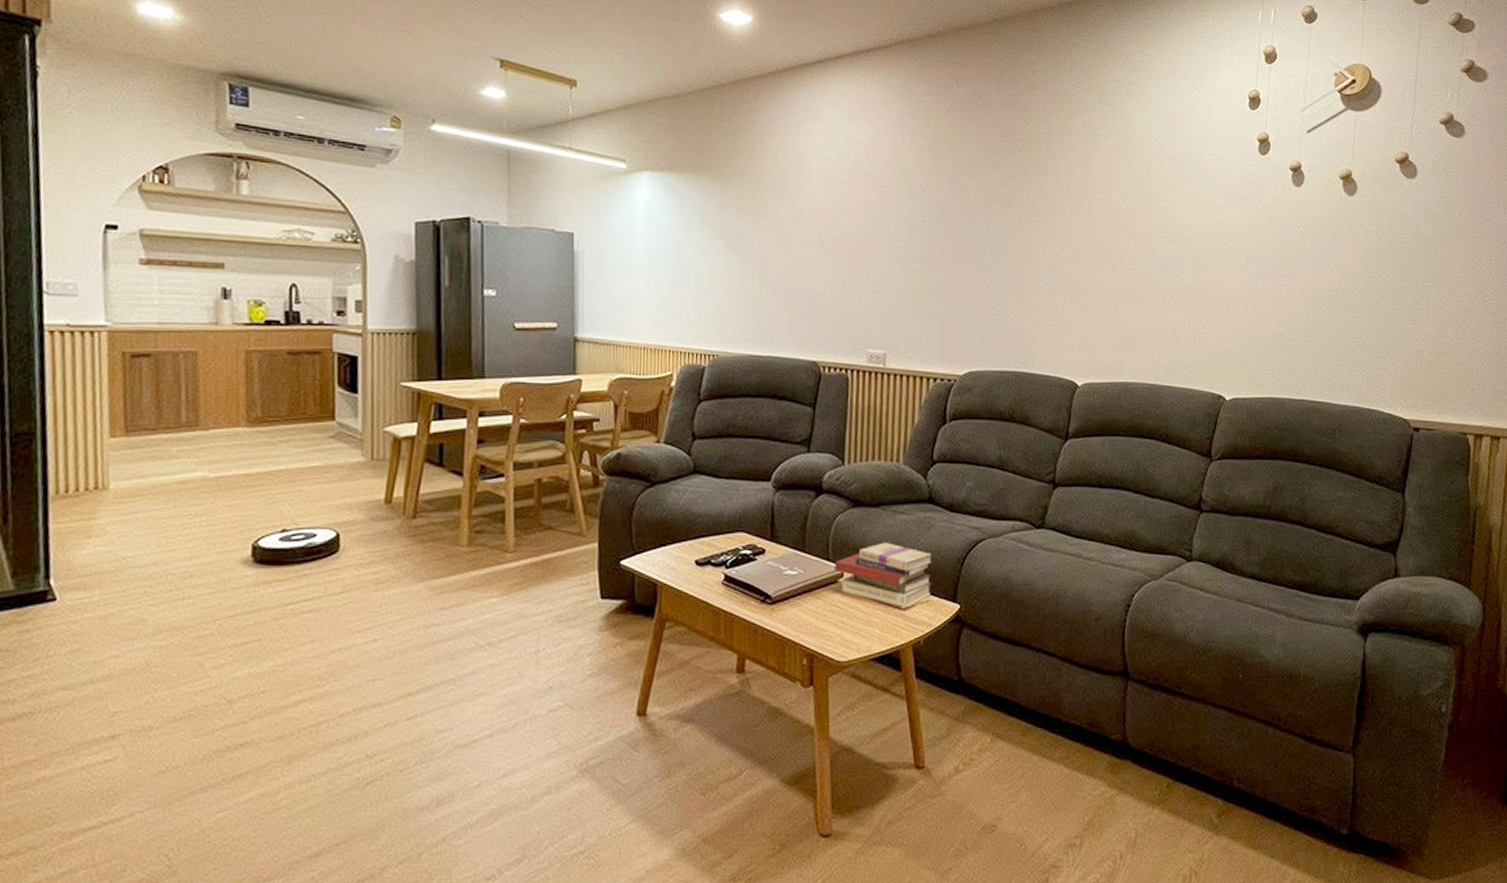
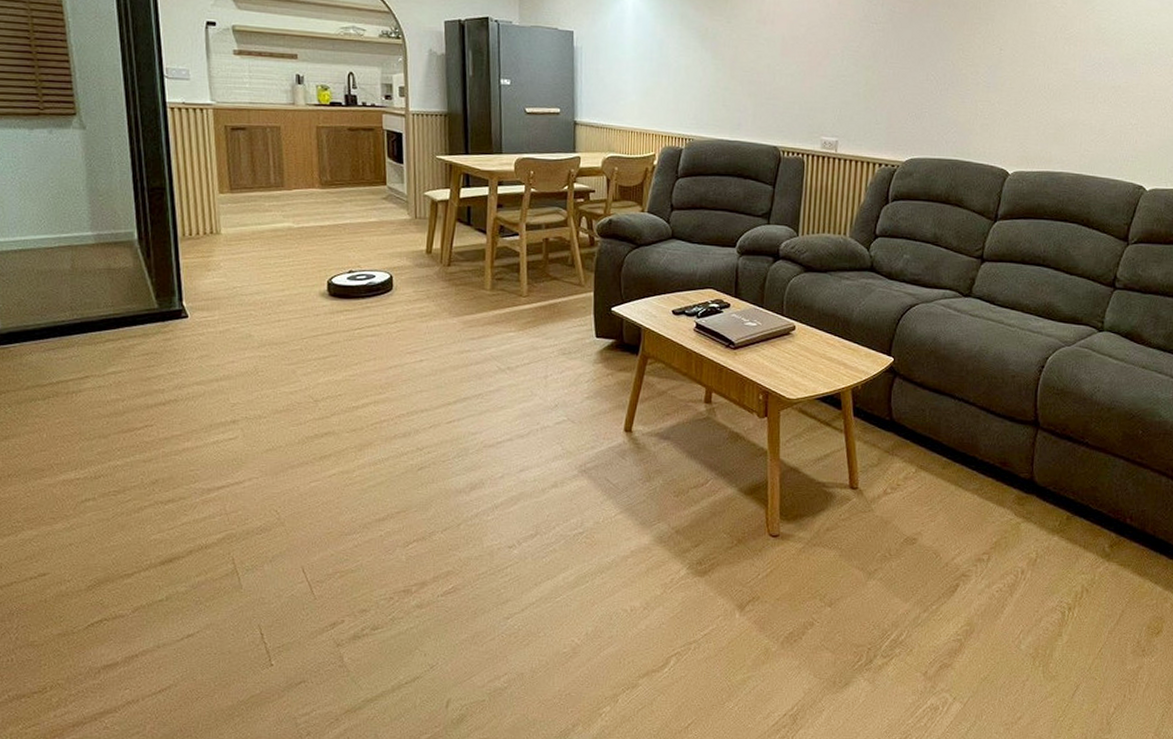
books: present [834,542,932,610] -> none [788,303,872,360]

